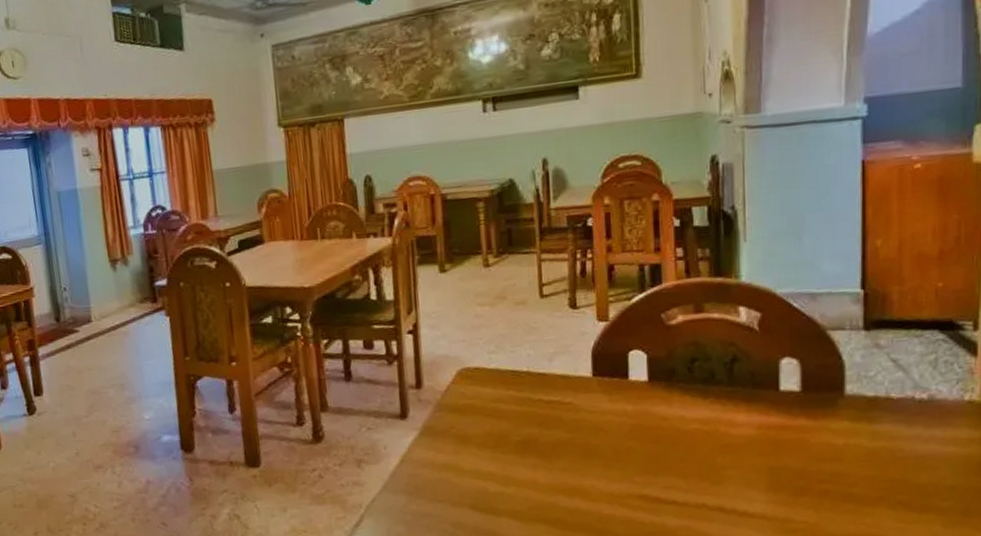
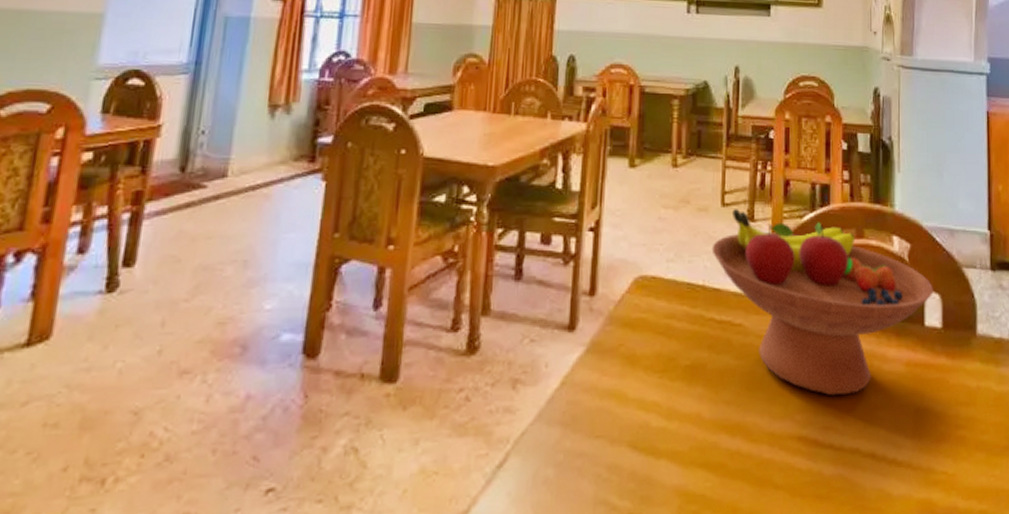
fruit bowl: none [533,299,790,460] -> present [711,209,933,396]

